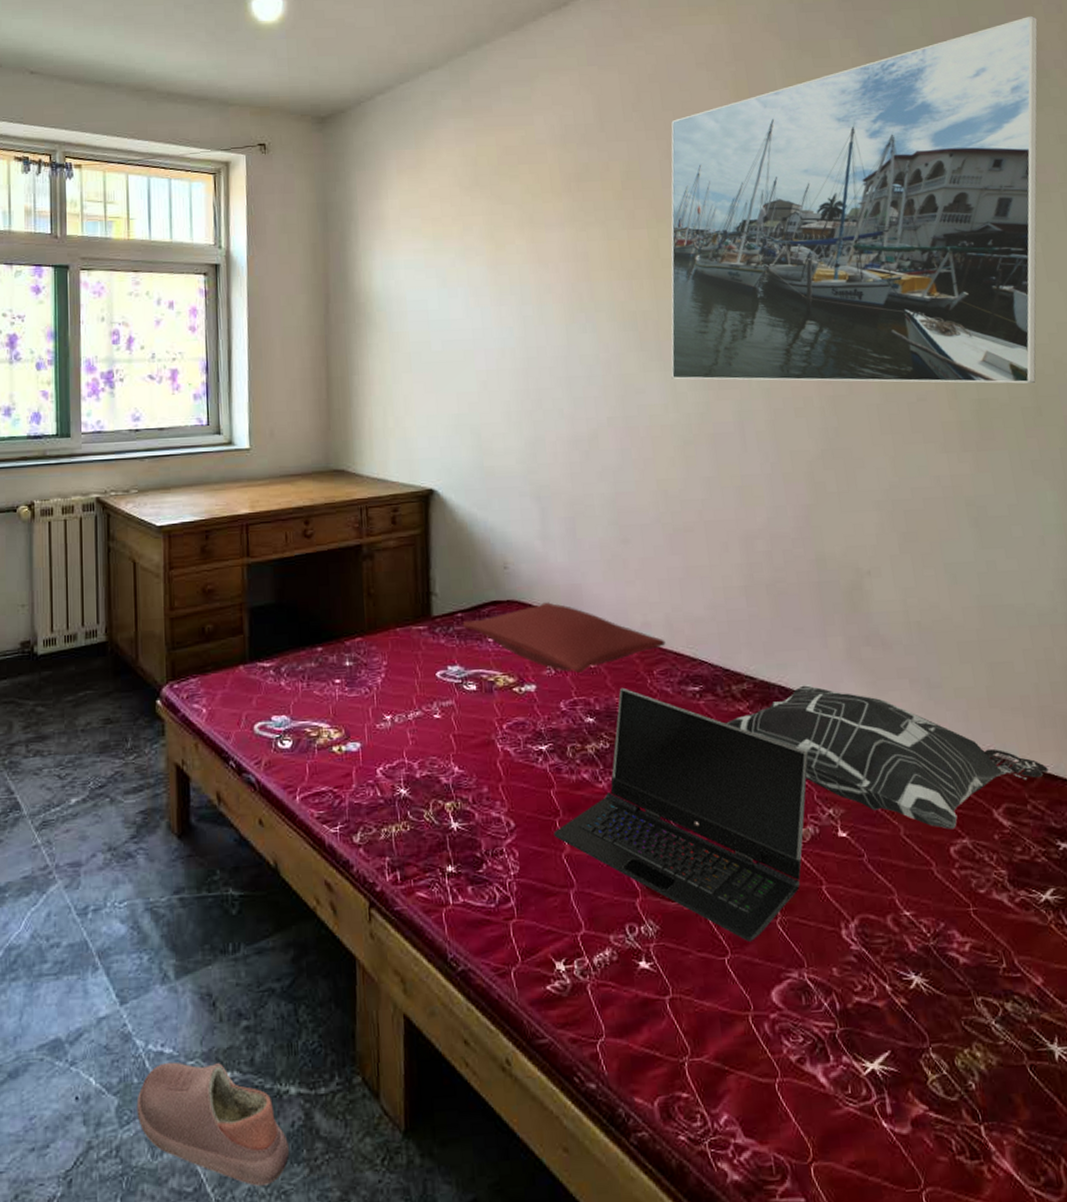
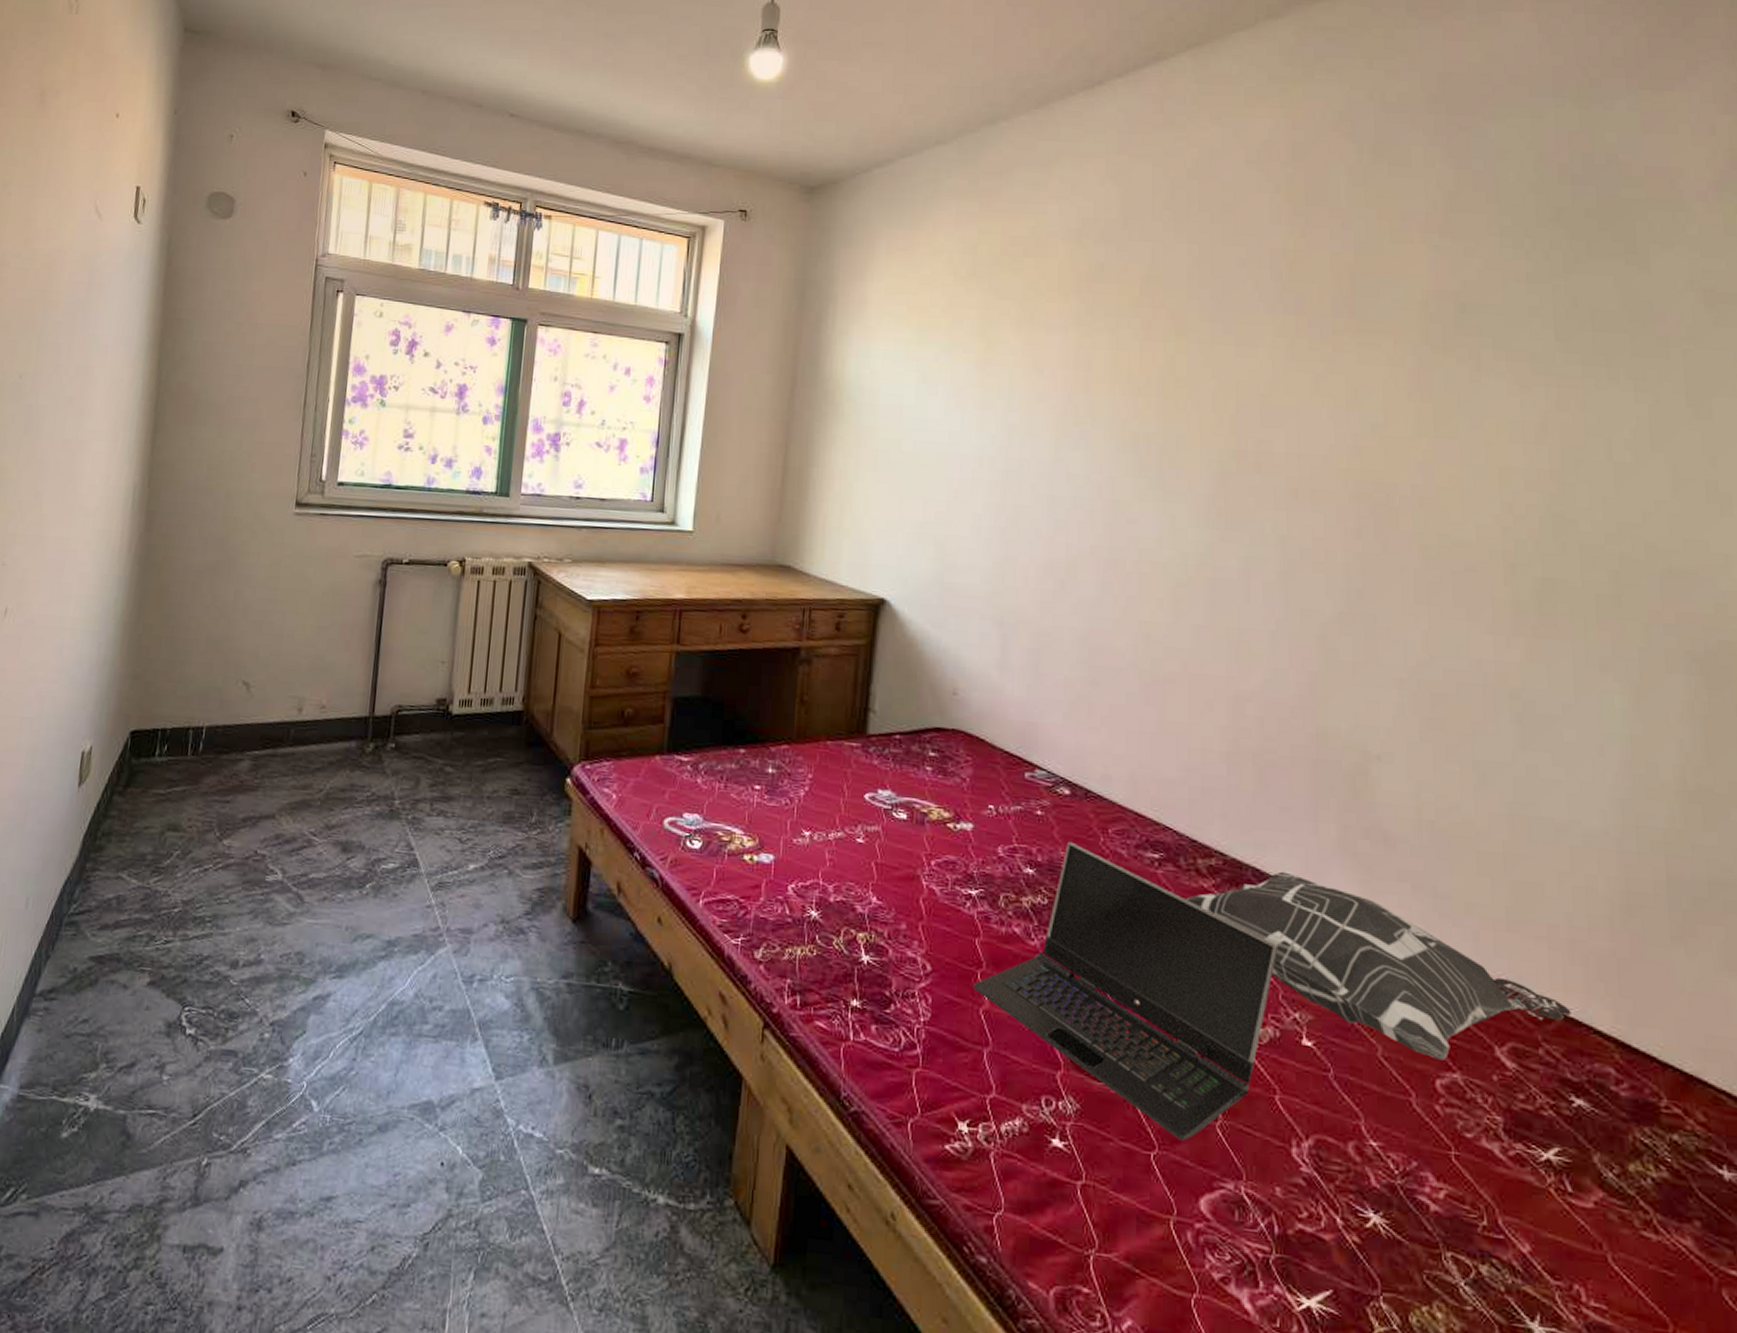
shoe: present [136,1061,290,1186] -> none [500,1145,651,1290]
pillow: present [462,602,666,674] -> none [899,737,1127,820]
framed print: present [671,15,1038,384] -> none [1171,136,1681,567]

